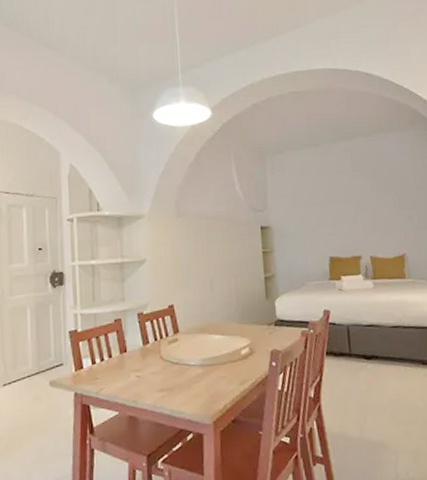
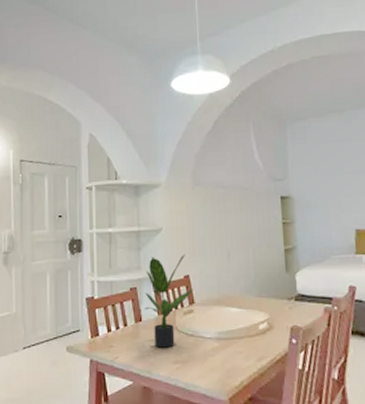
potted plant: none [129,284,178,378] -> present [144,254,193,348]

